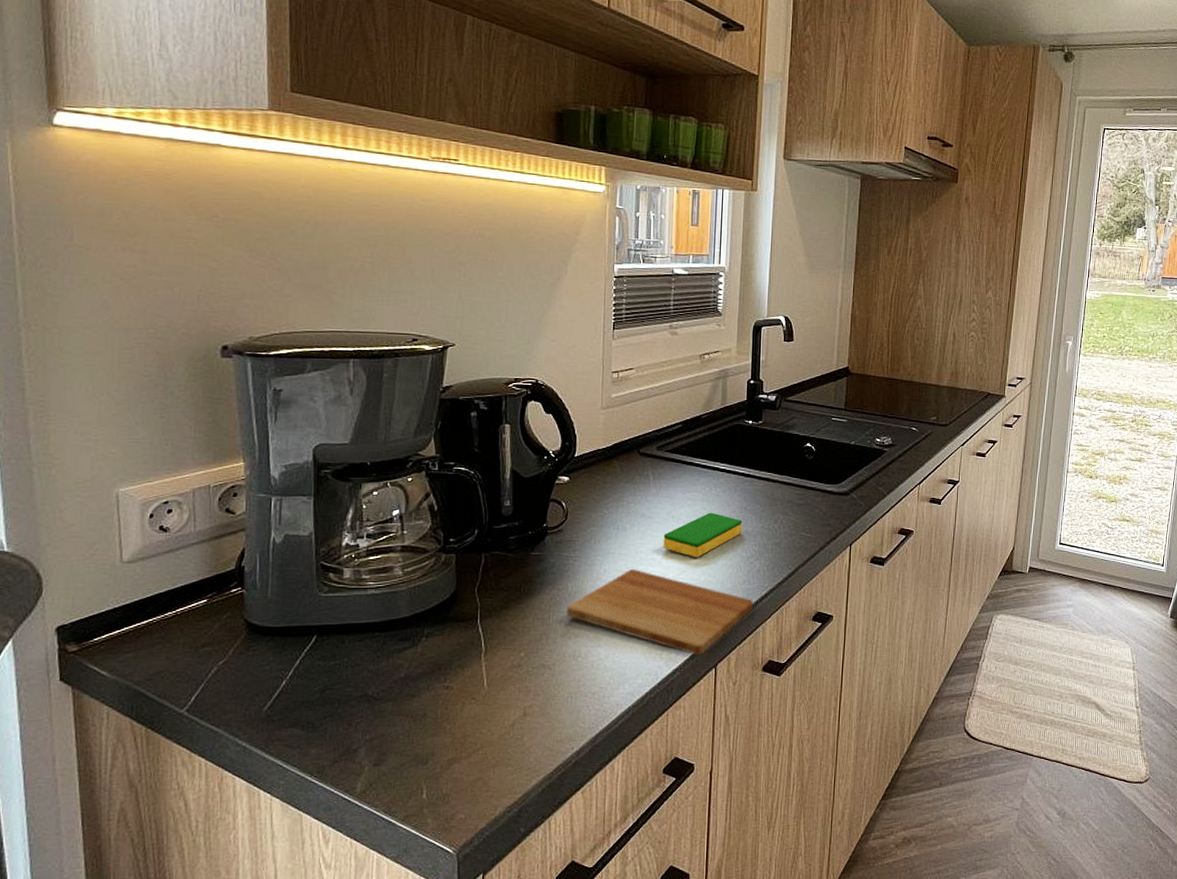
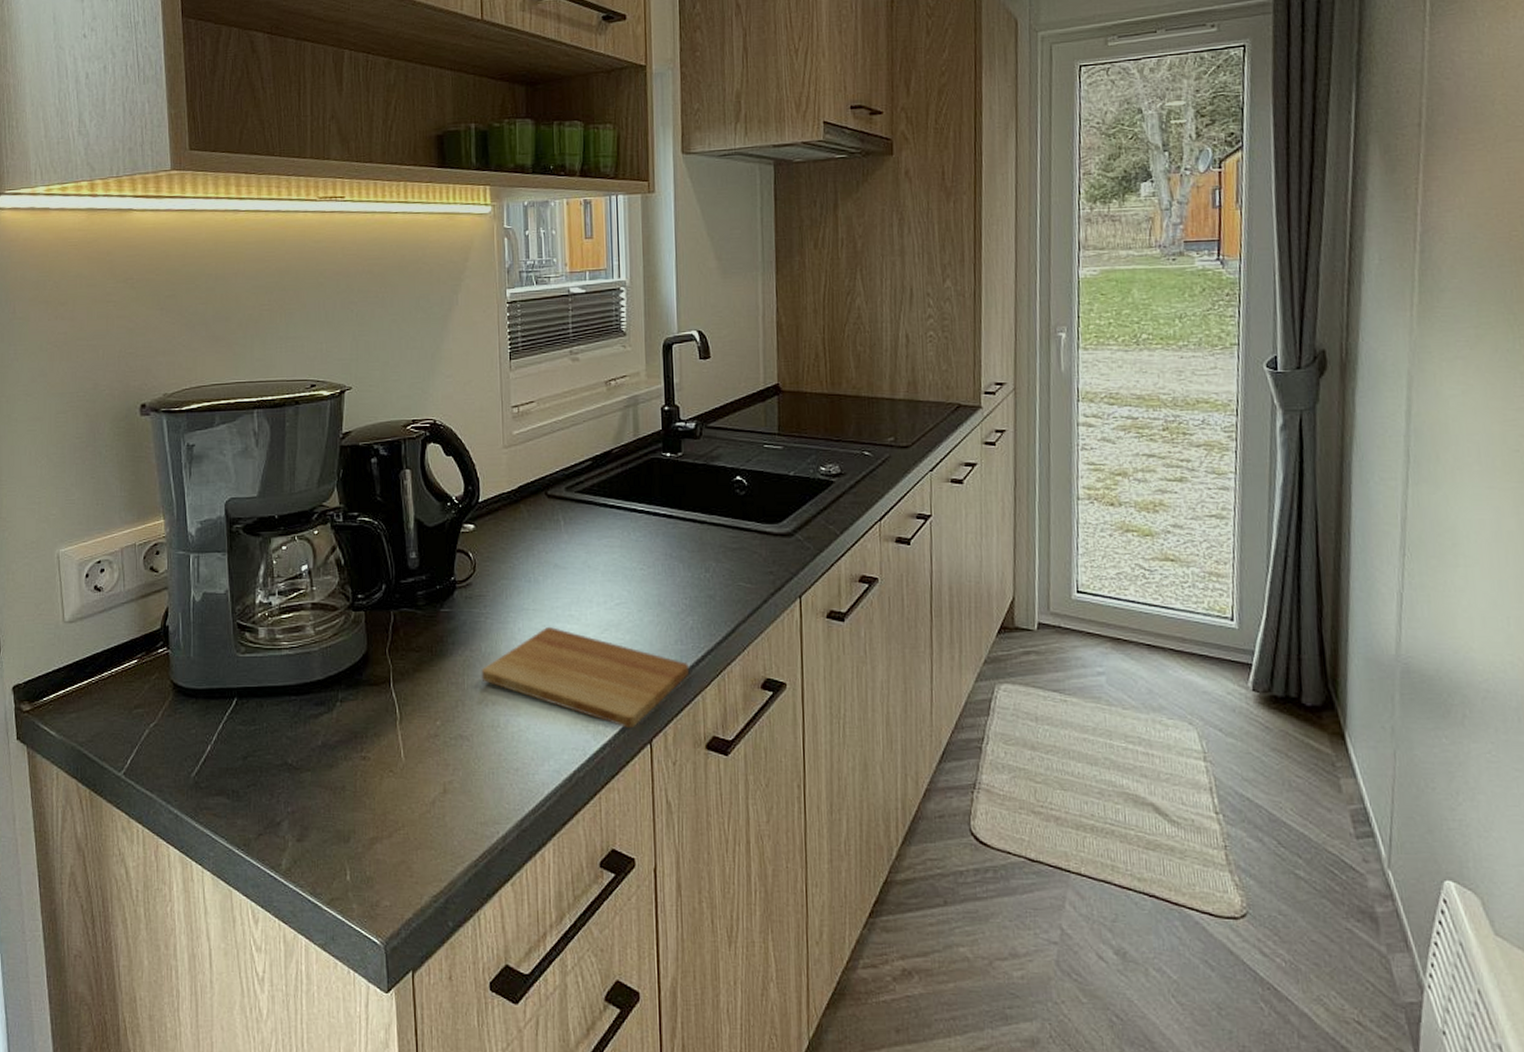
dish sponge: present [663,512,743,557] -> none [580,560,669,613]

